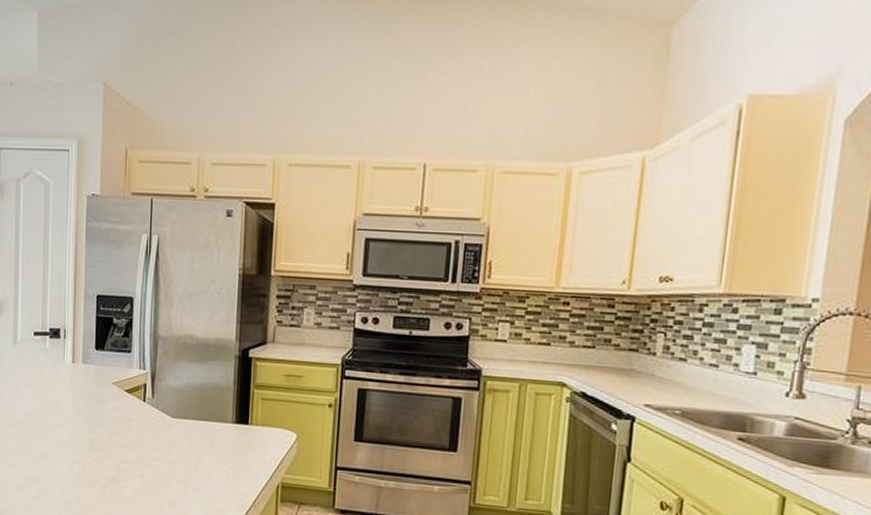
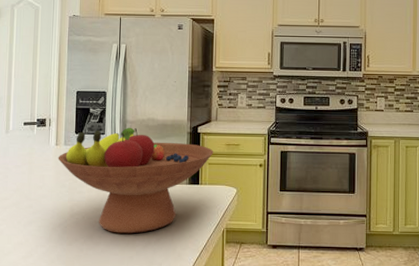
fruit bowl: none [74,345,268,480] -> present [58,127,213,234]

